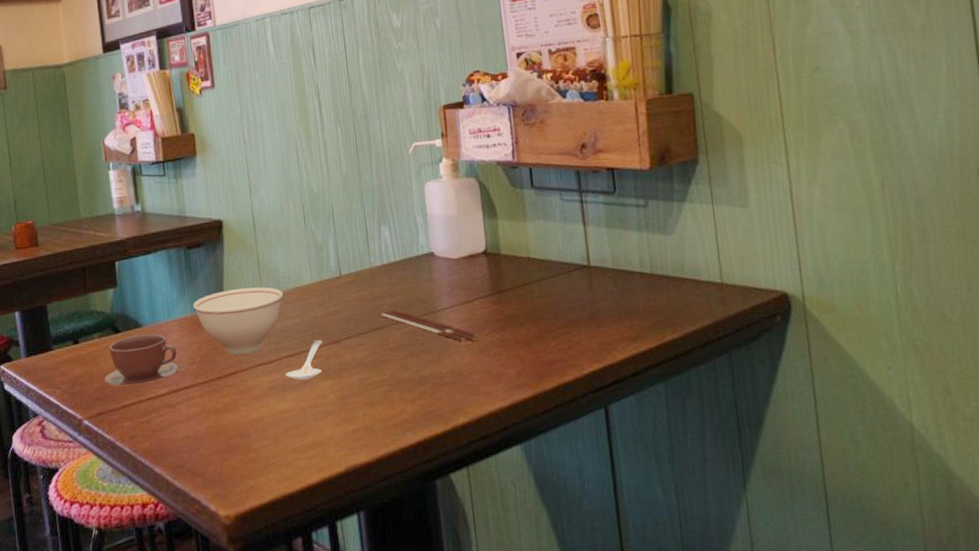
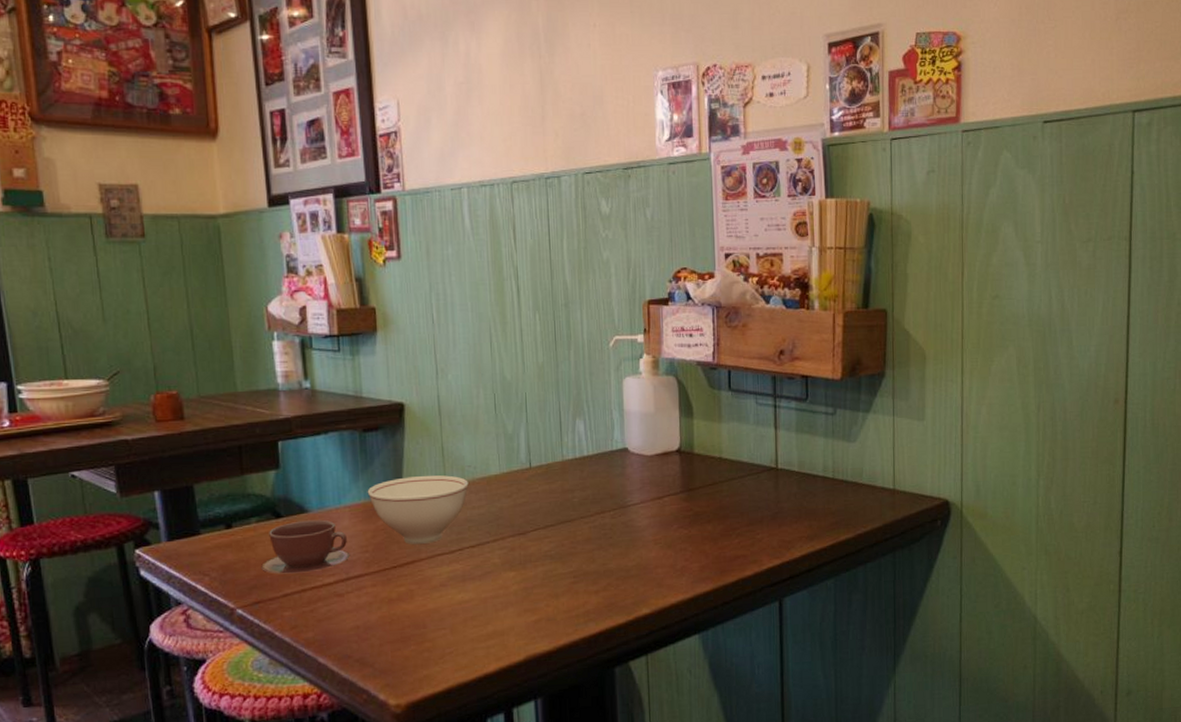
stirrer: present [285,339,323,380] -> none [466,530,509,571]
chopsticks: present [381,309,480,342] -> none [570,503,668,537]

